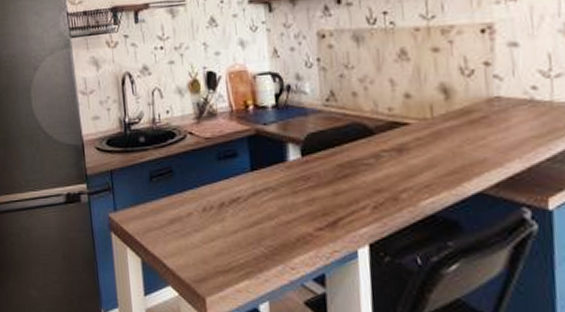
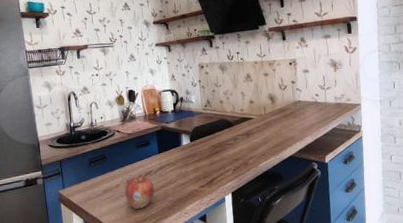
fruit: none [199,204,244,253] -> present [124,176,155,209]

